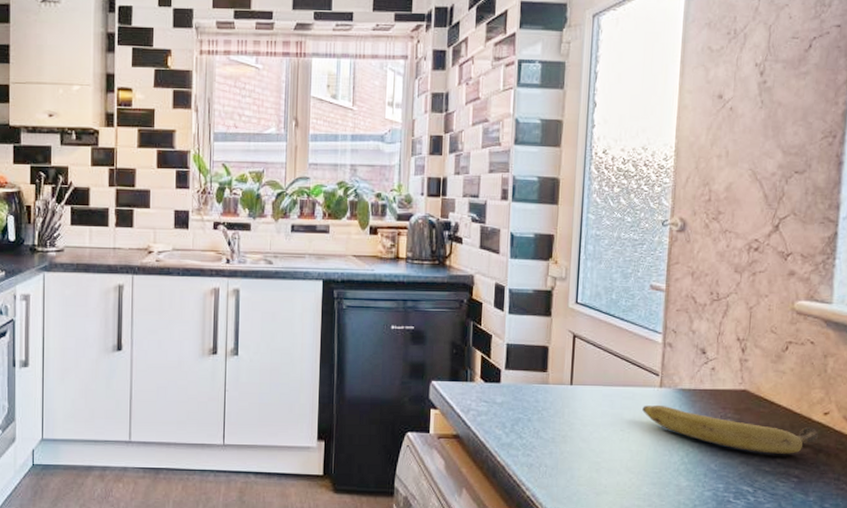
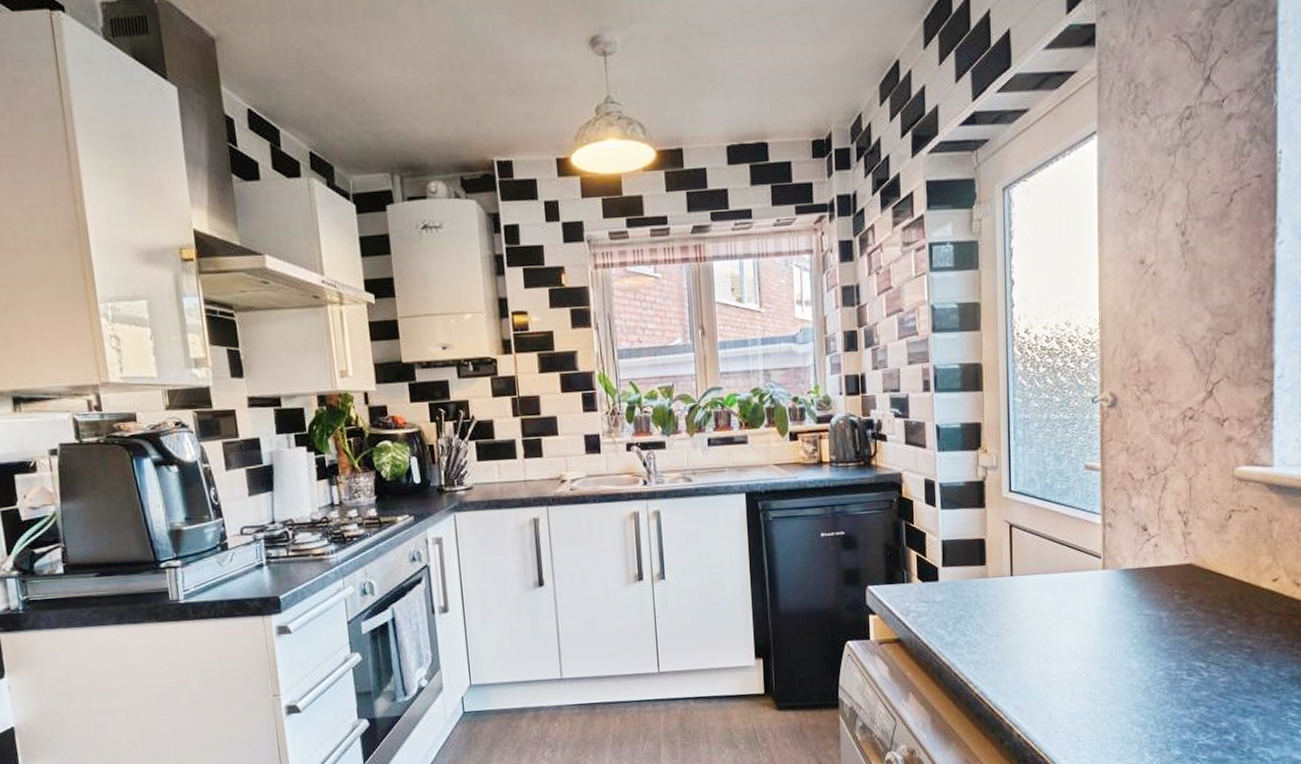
fruit: present [642,404,819,454] -> none [1087,587,1269,627]

